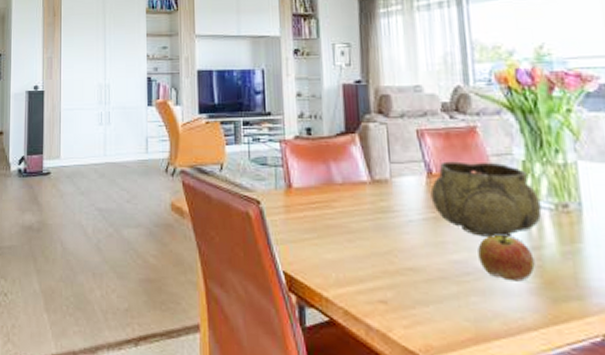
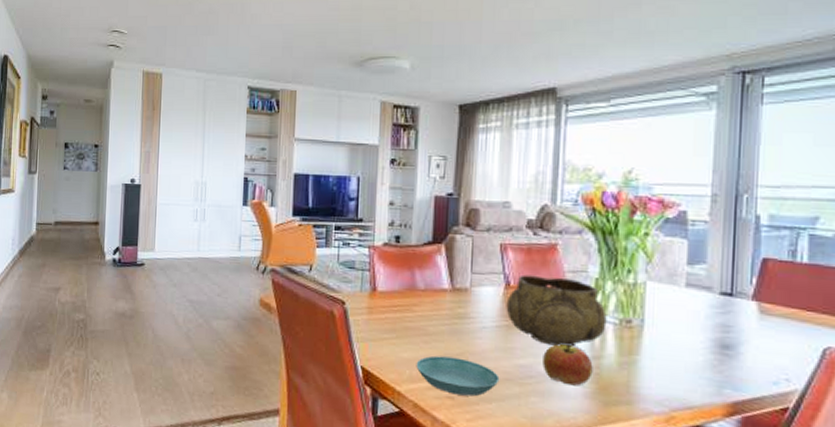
saucer: none [342,255,435,299] -> present [416,355,500,397]

